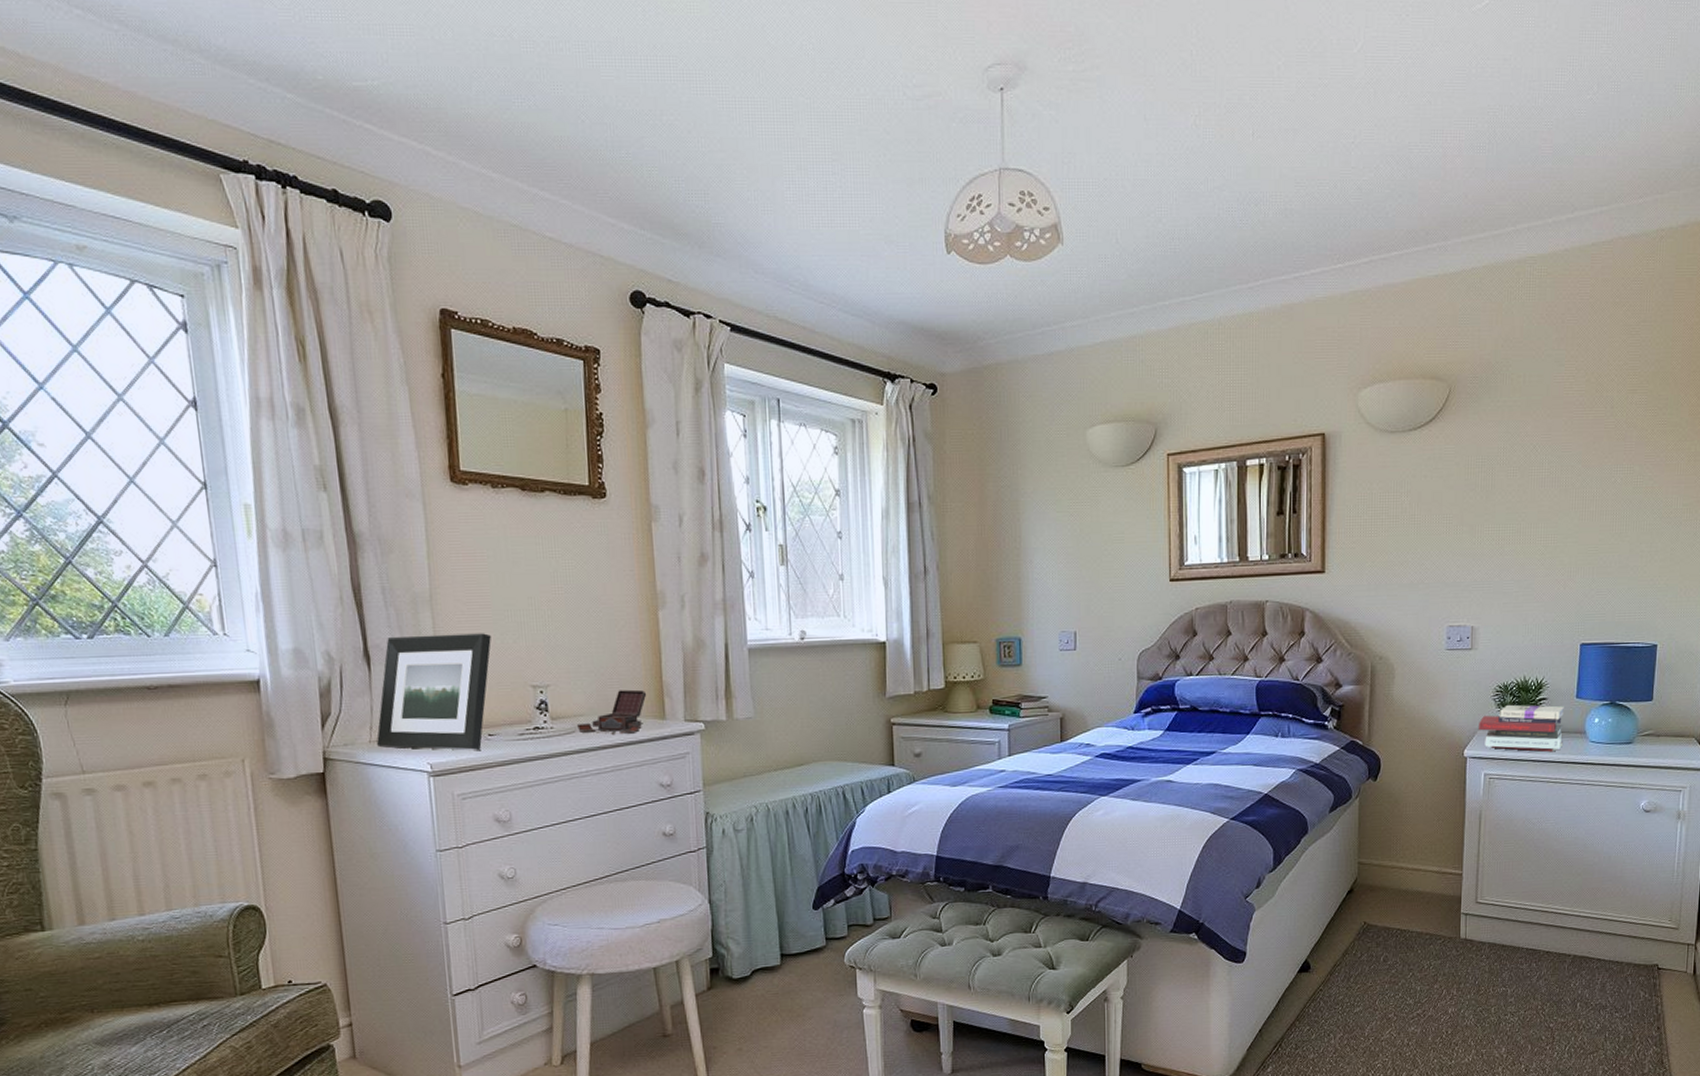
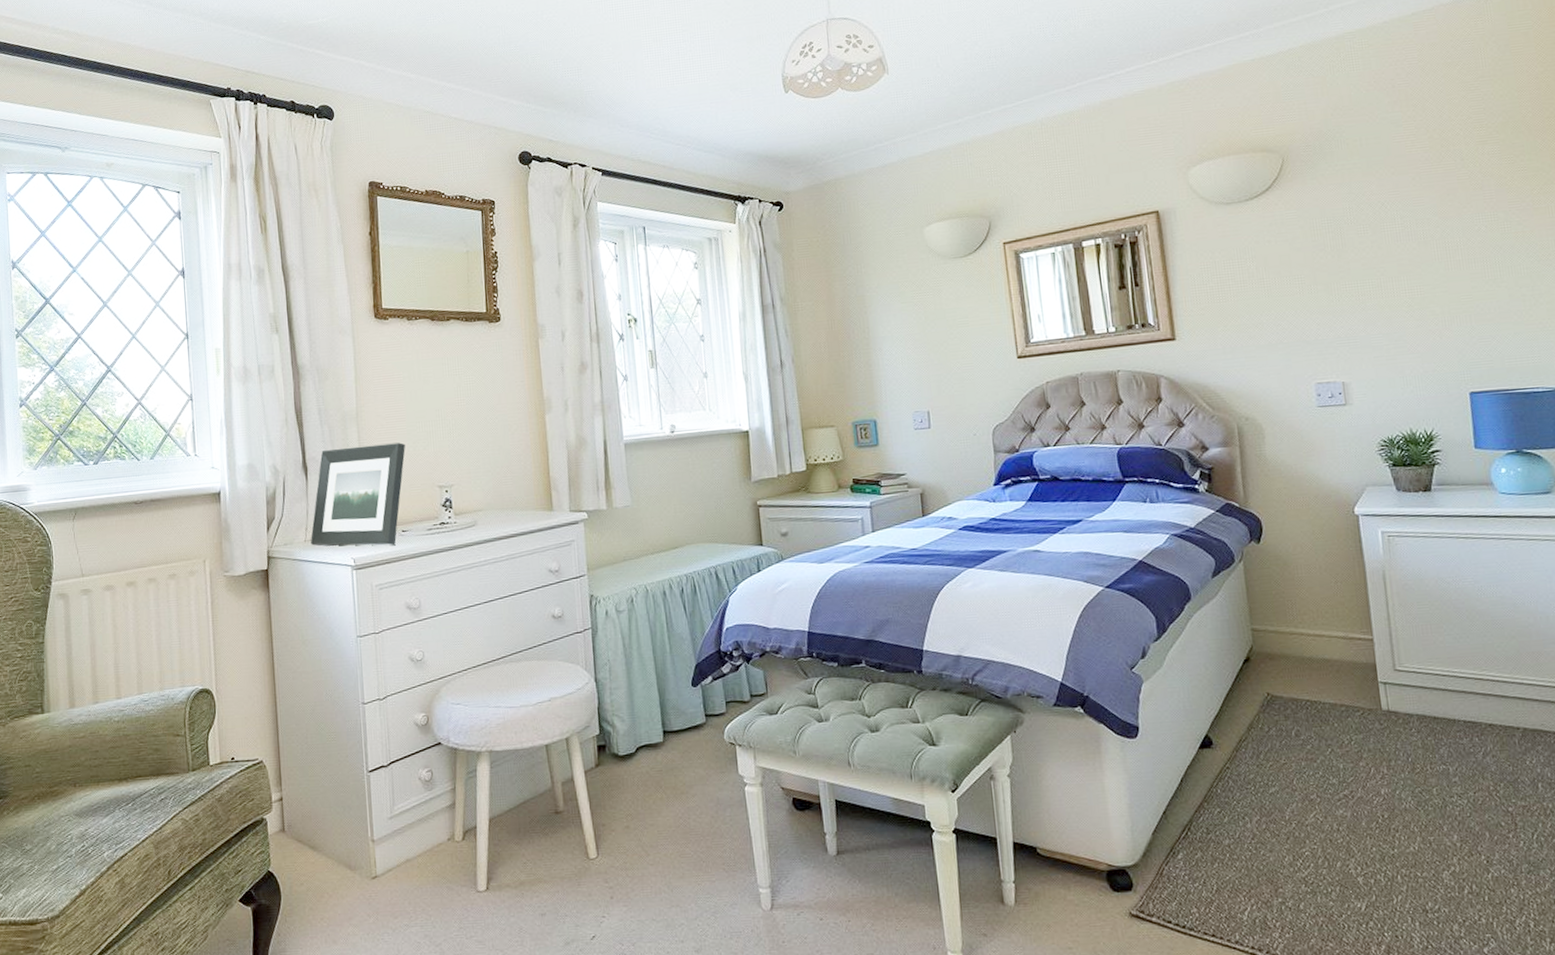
instrument case: present [577,689,647,736] -> none [477,485,537,528]
books: present [1479,704,1564,753] -> none [1366,457,1469,507]

